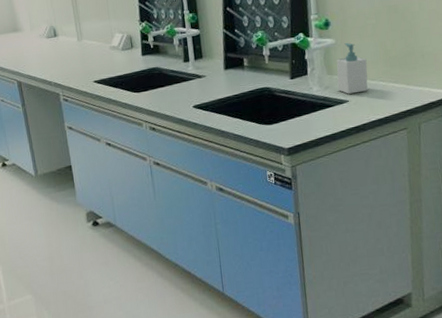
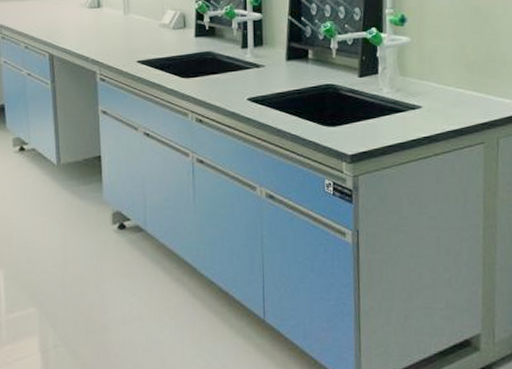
soap bottle: present [336,43,368,94] -> none [410,43,444,99]

